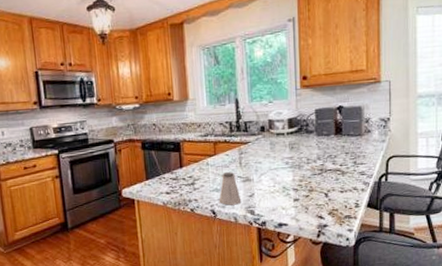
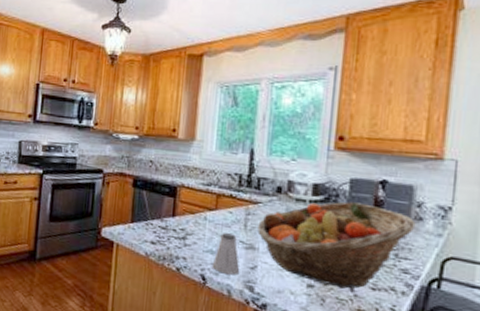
fruit basket: none [249,127,366,197] -> present [256,202,416,289]

